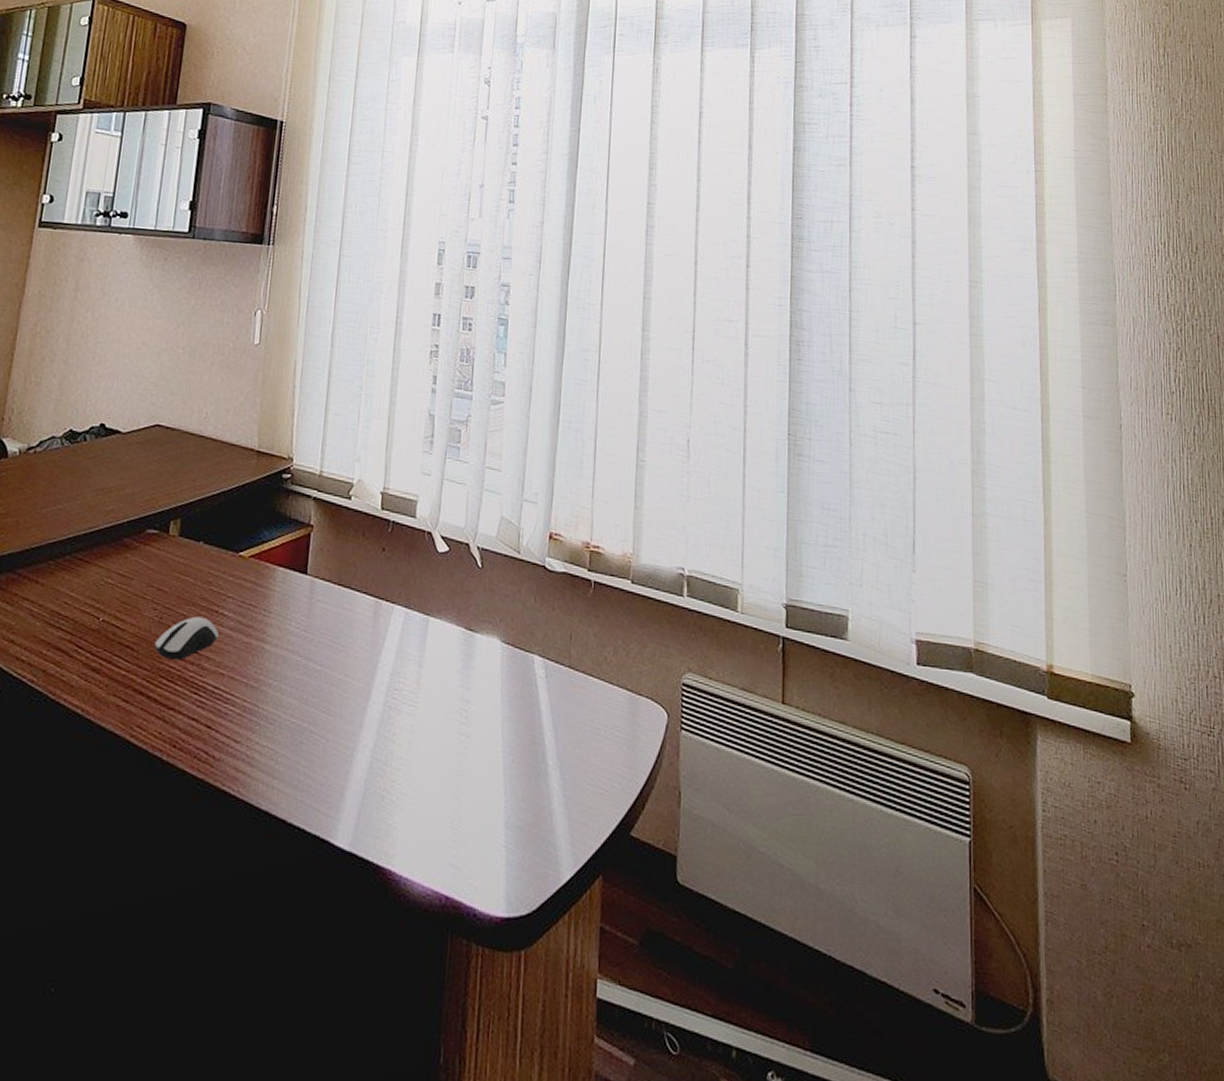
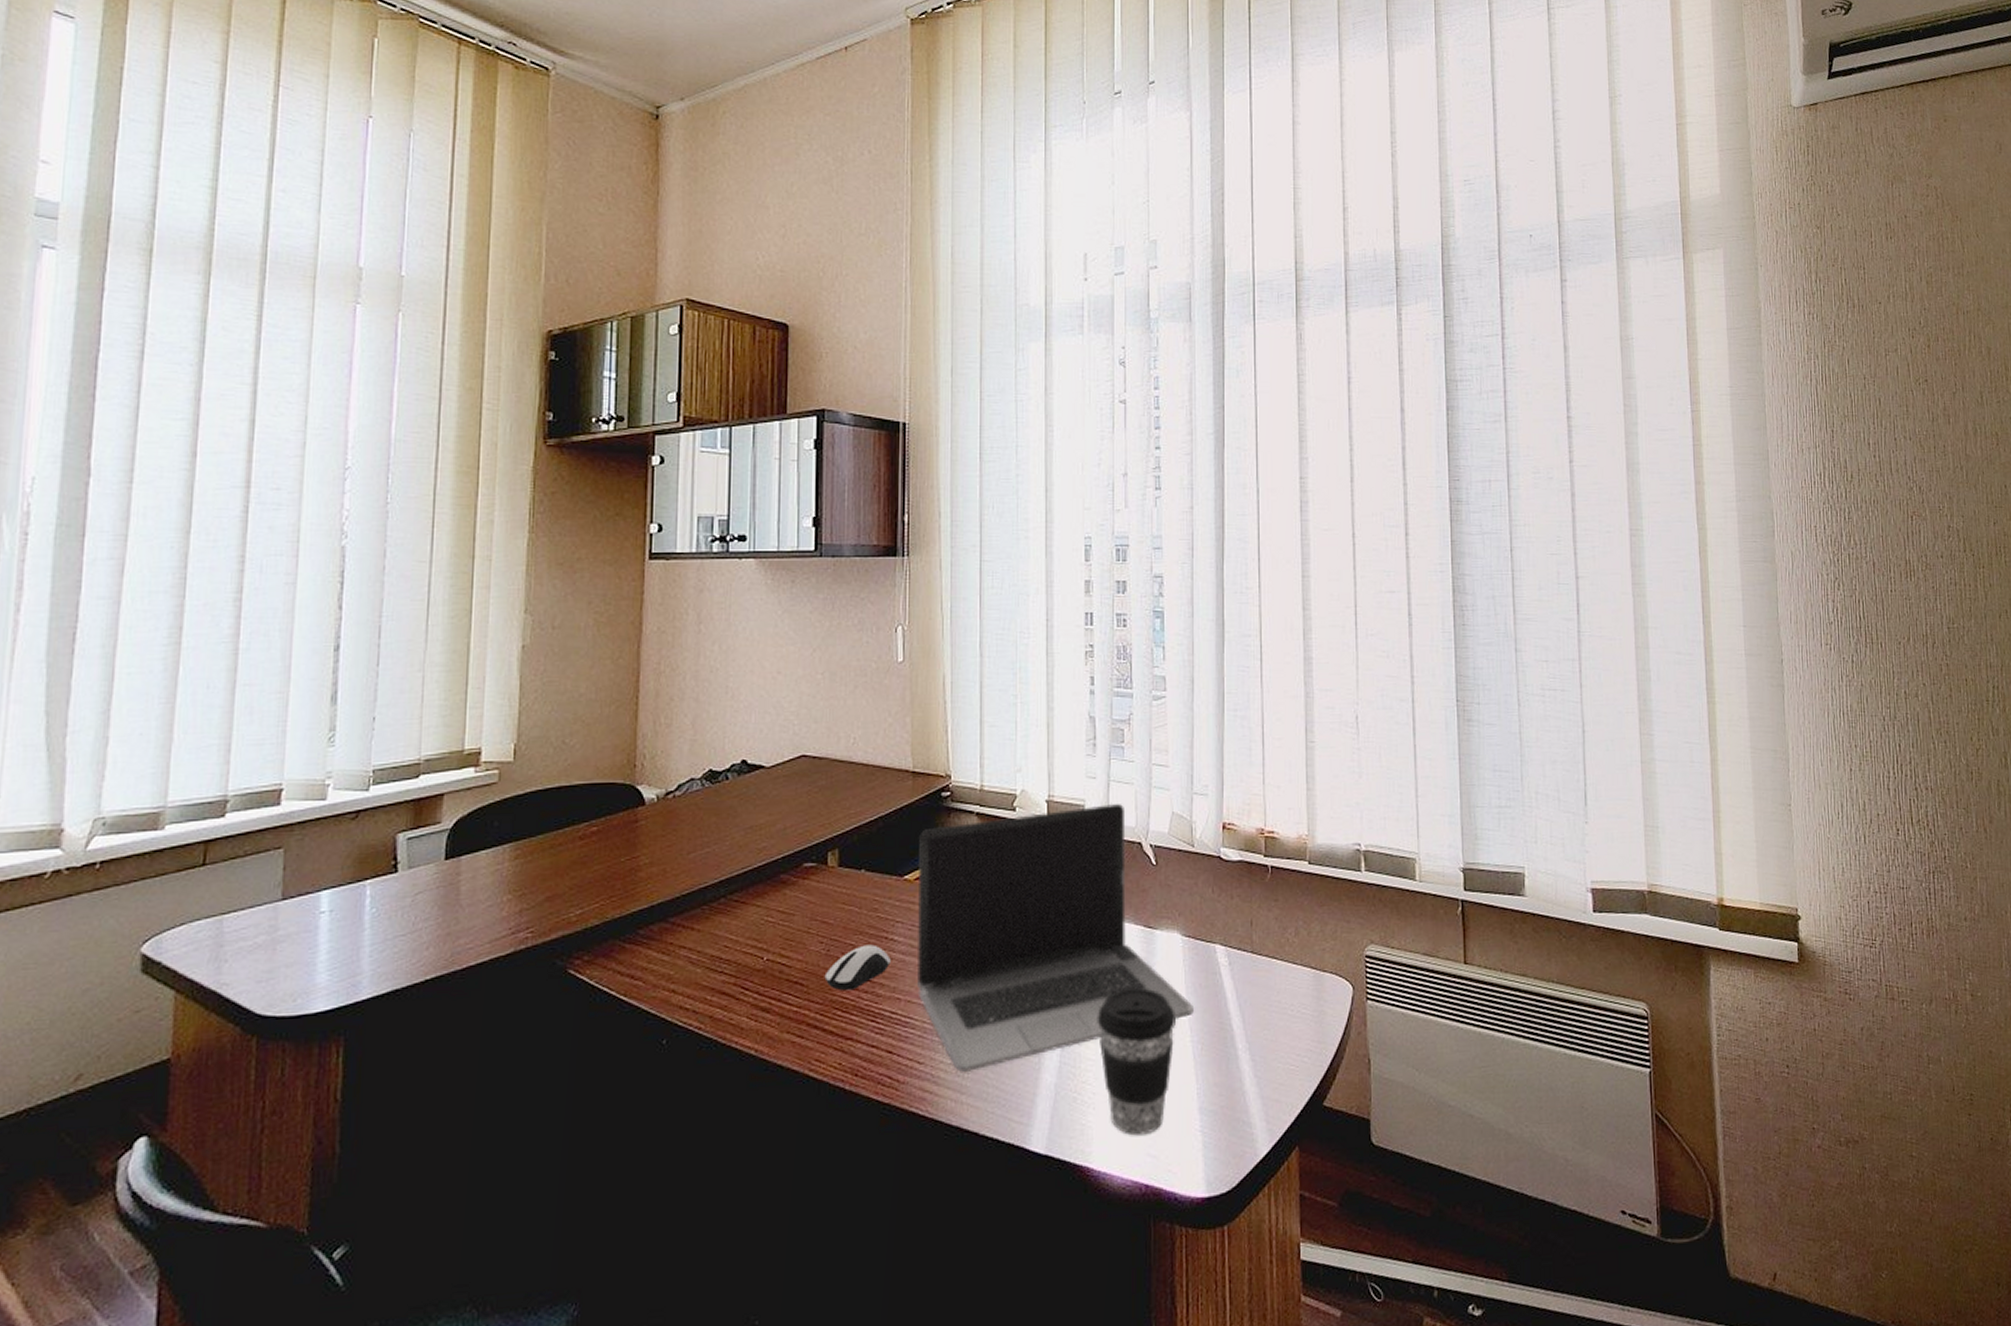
laptop computer: none [241,502,507,756] -> present [916,804,1193,1072]
coffee cup: none [411,689,489,844] -> present [1097,987,1175,1136]

